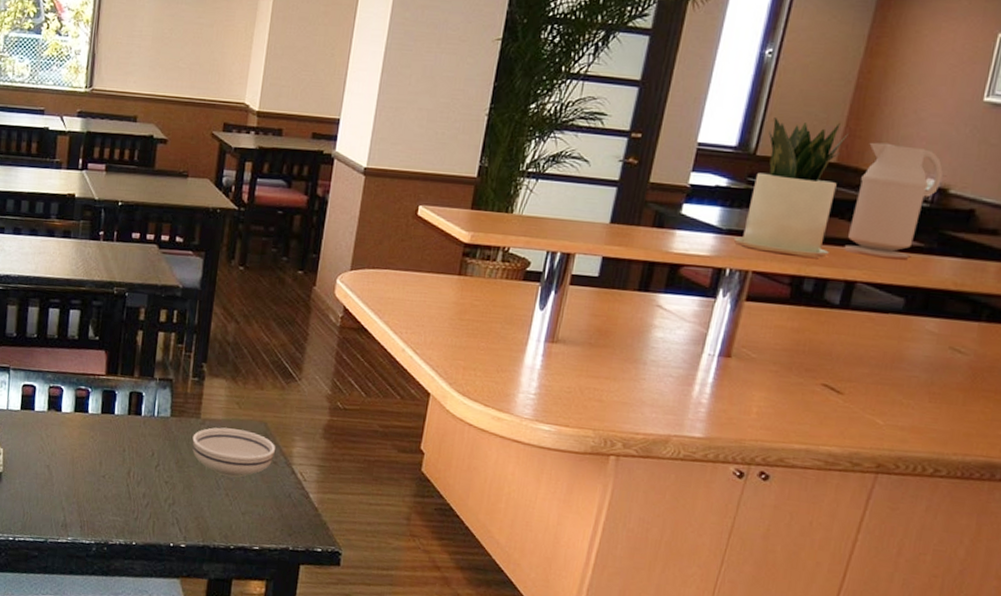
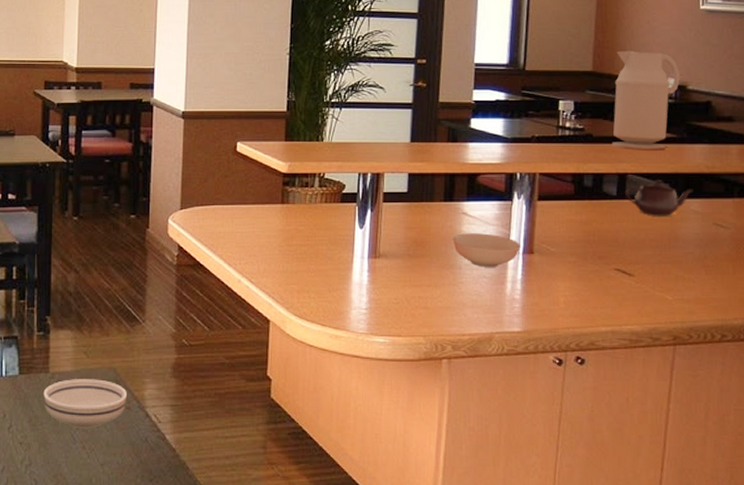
bowl: none [641,327,718,367] -> present [453,233,521,267]
planter: present [733,118,848,259] -> none [518,36,601,157]
teapot: none [850,292,933,334] -> present [625,180,694,216]

